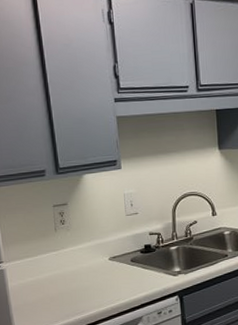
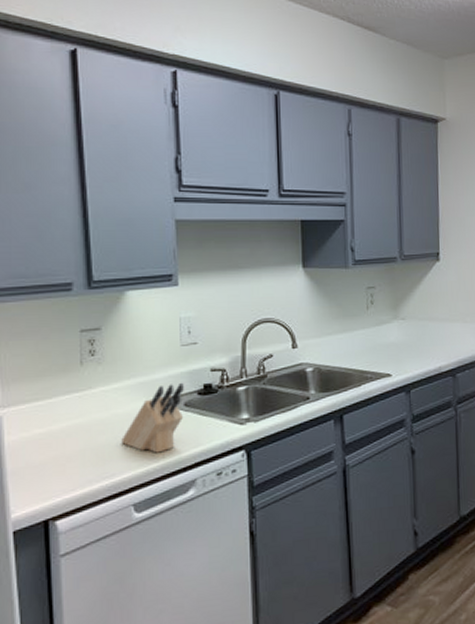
knife block: none [87,243,130,297] -> present [121,382,184,453]

